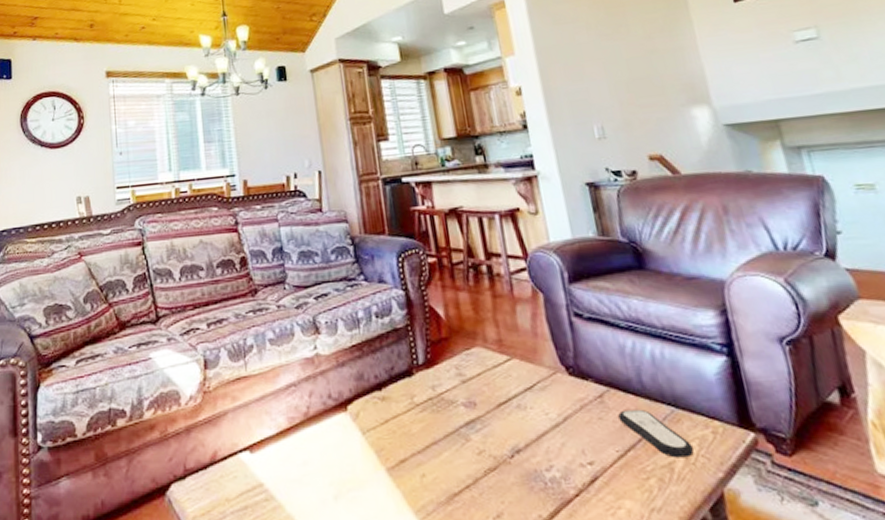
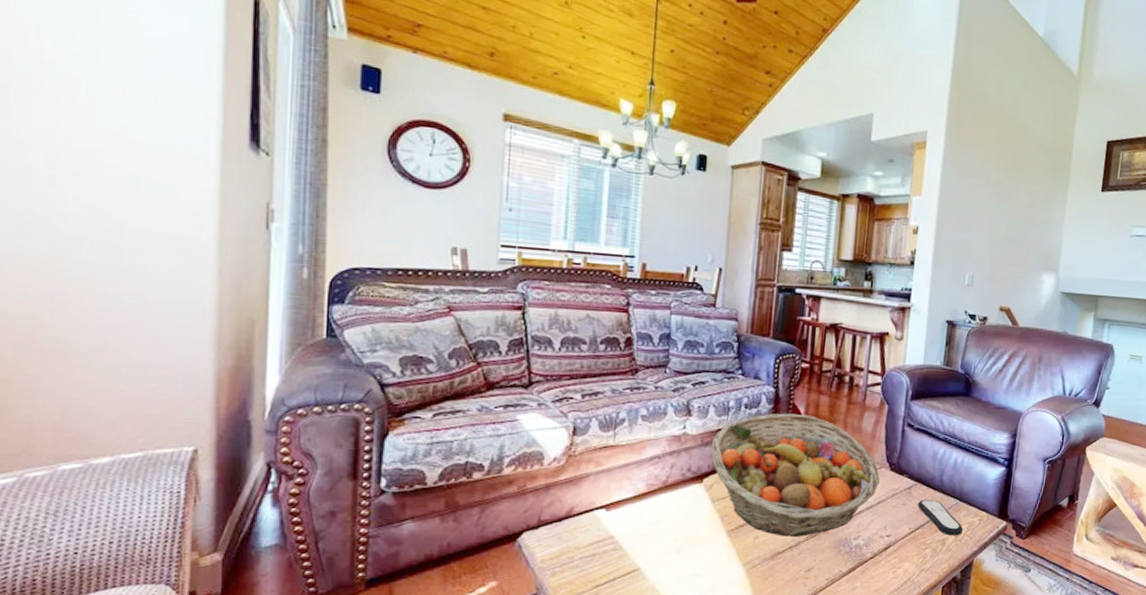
fruit basket: none [348,317,559,472] -> present [711,413,880,537]

